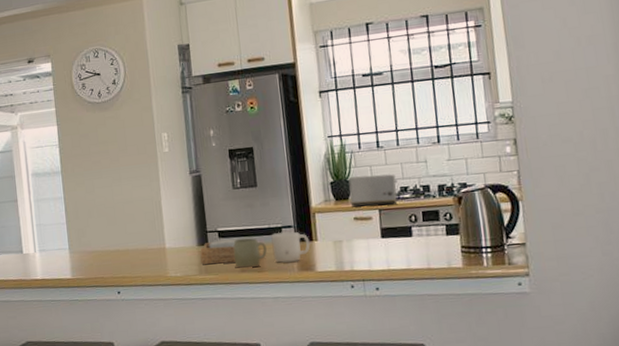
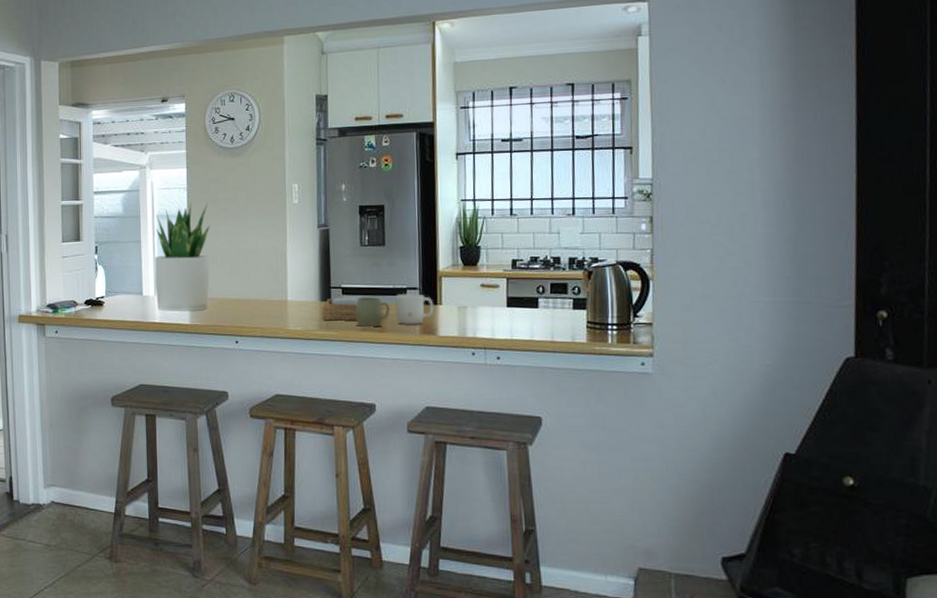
planter: none [30,158,88,268] -> present [154,202,210,313]
toaster: present [348,174,398,207] -> none [478,242,528,274]

